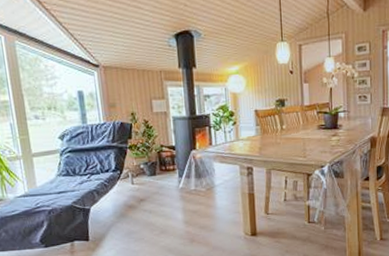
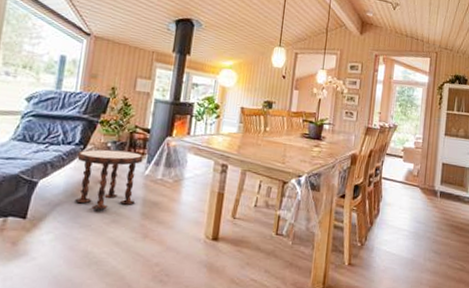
side table: none [117,169,177,225] -> present [75,149,144,211]

